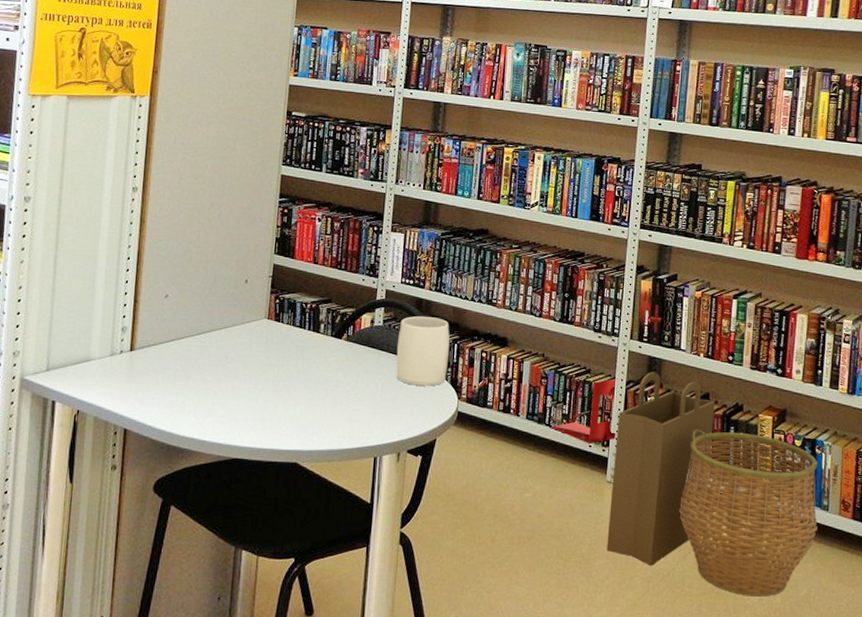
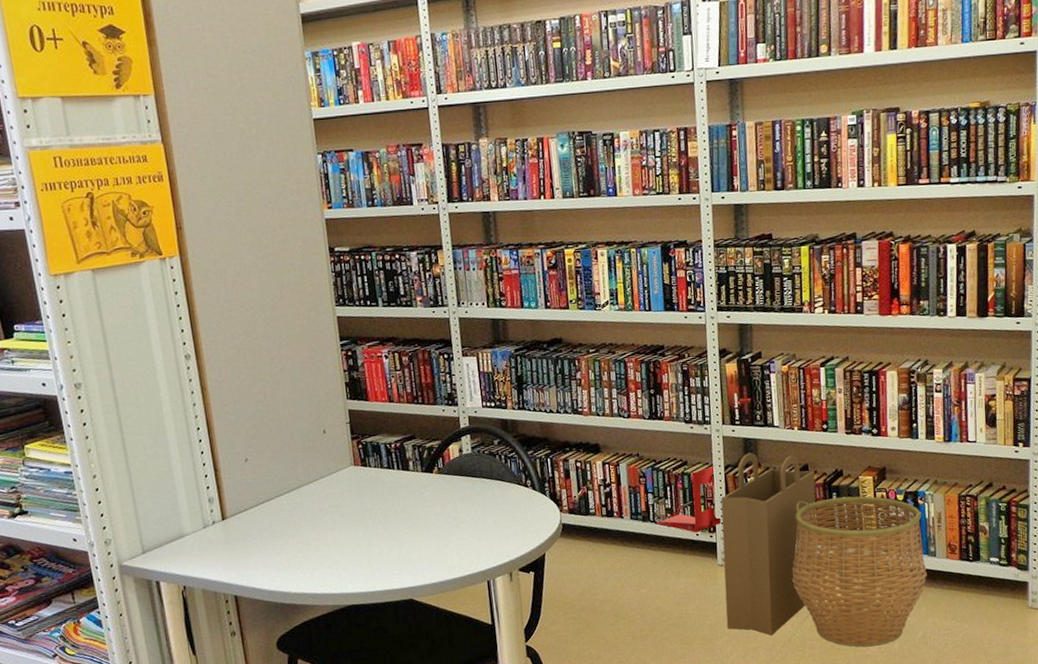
mug: present [396,316,450,386] -> none [489,435,545,506]

